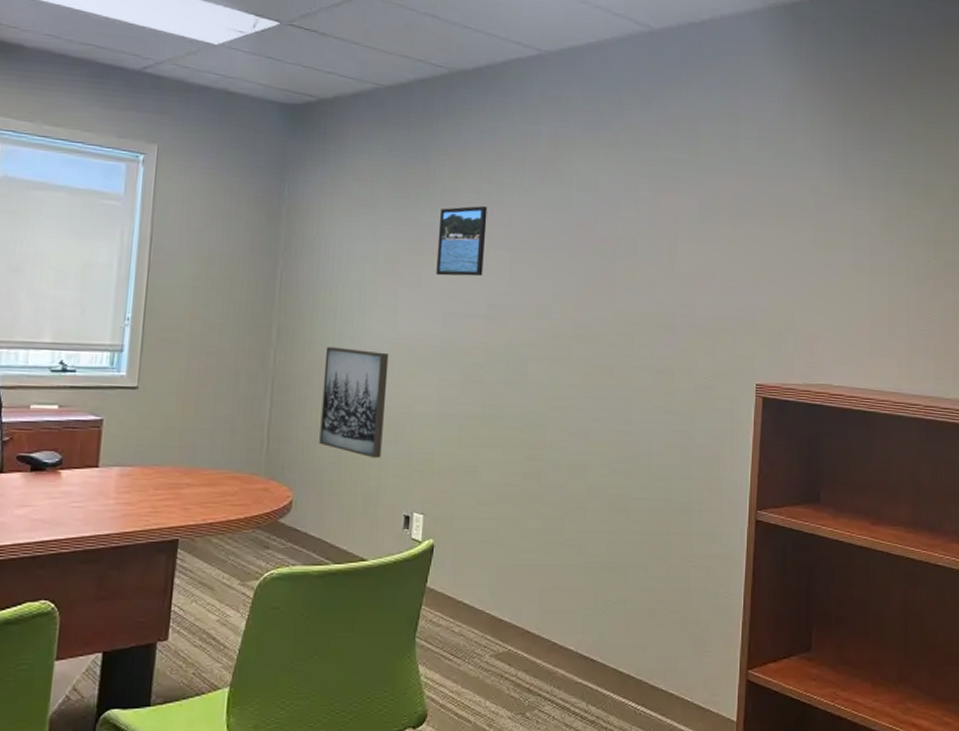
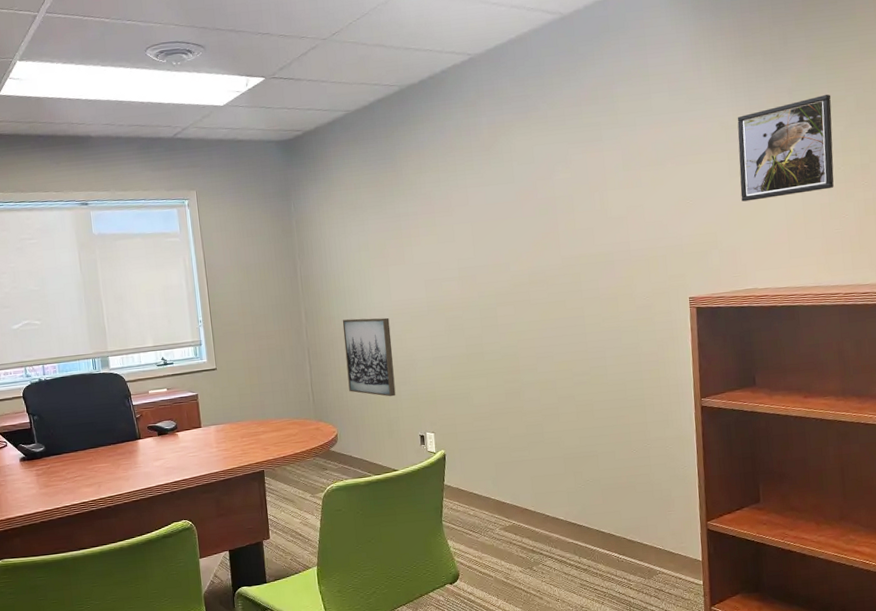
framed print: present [436,206,487,277] -> none [411,192,451,253]
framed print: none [824,177,928,283] -> present [737,94,834,202]

